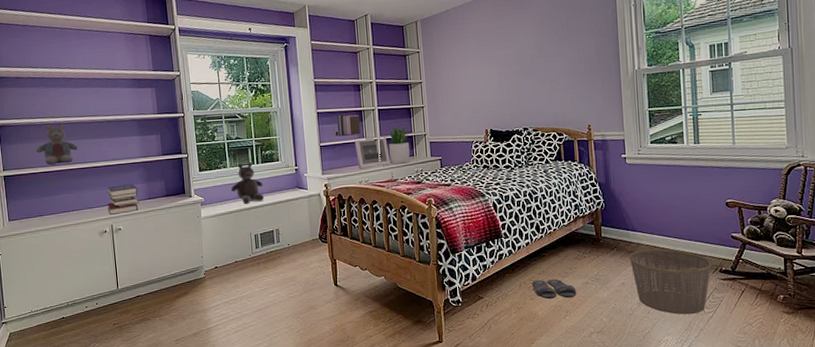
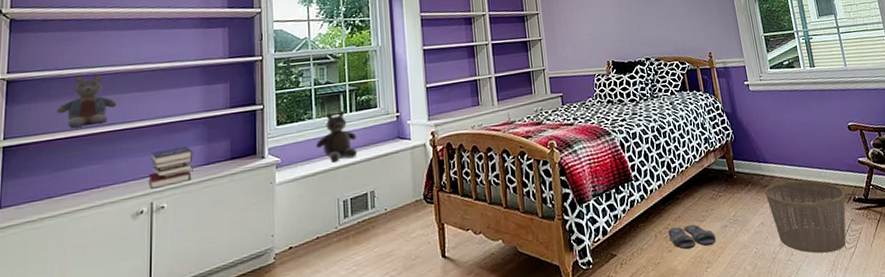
books: present [334,114,361,137] -> none [442,50,473,76]
picture frame: present [354,136,391,169] -> none [465,73,507,112]
planter: present [388,124,410,165] -> none [503,59,529,105]

